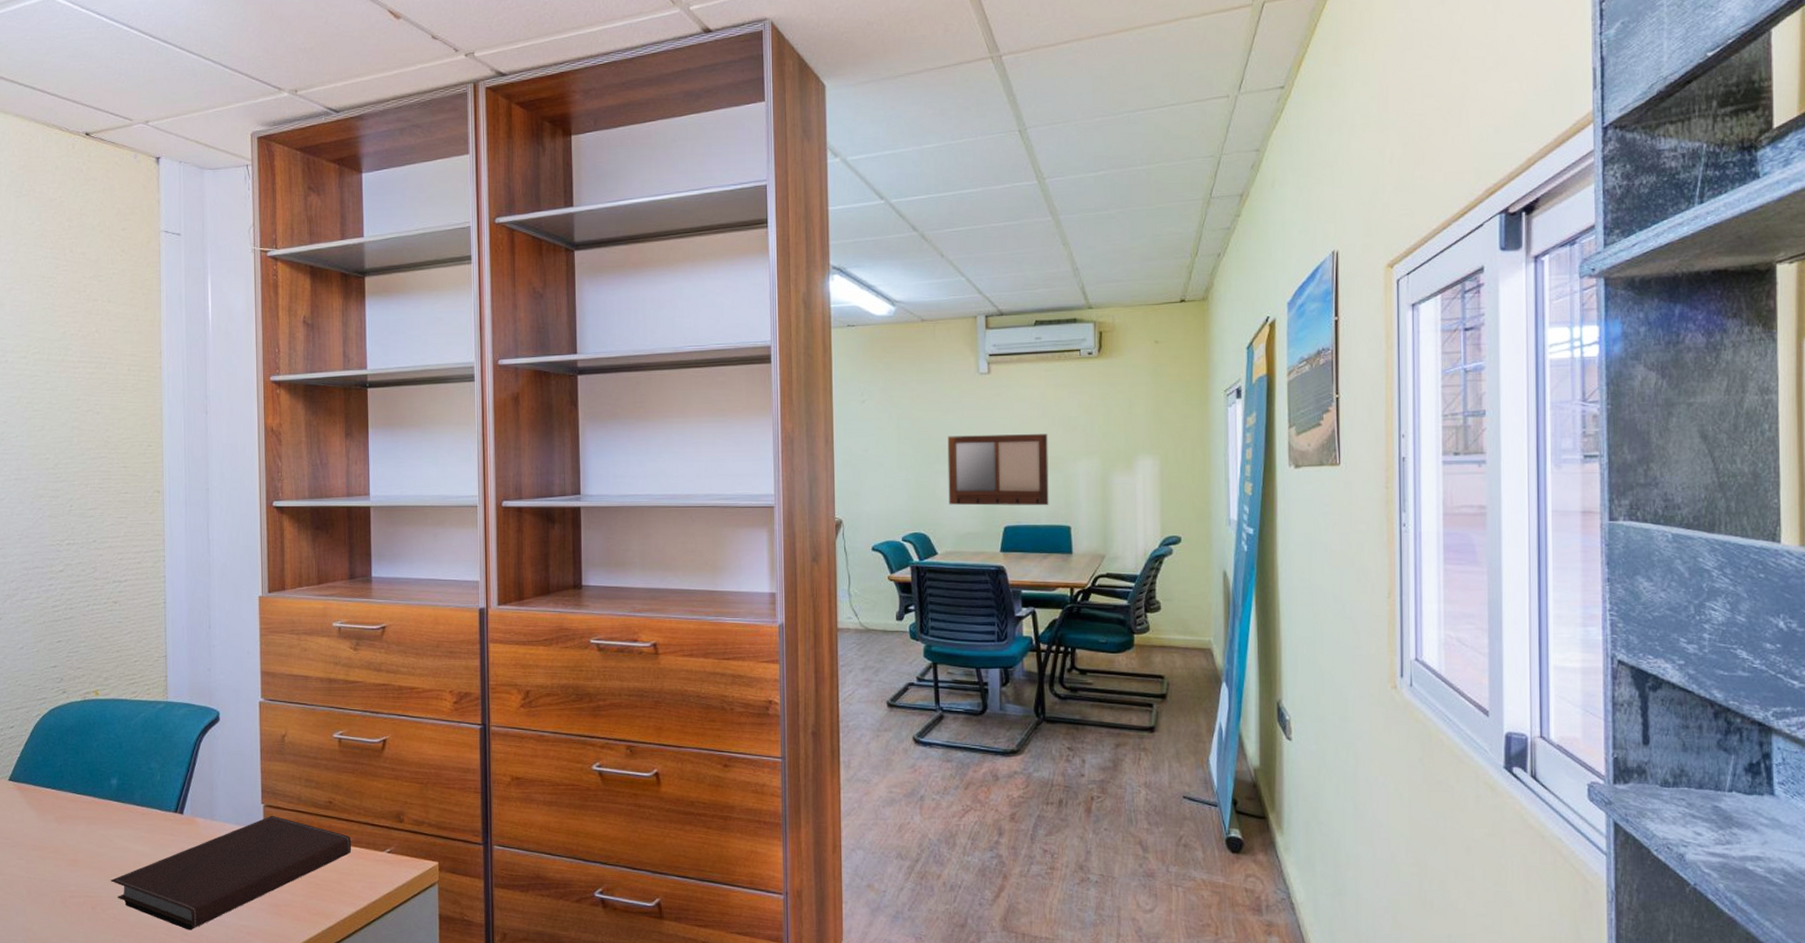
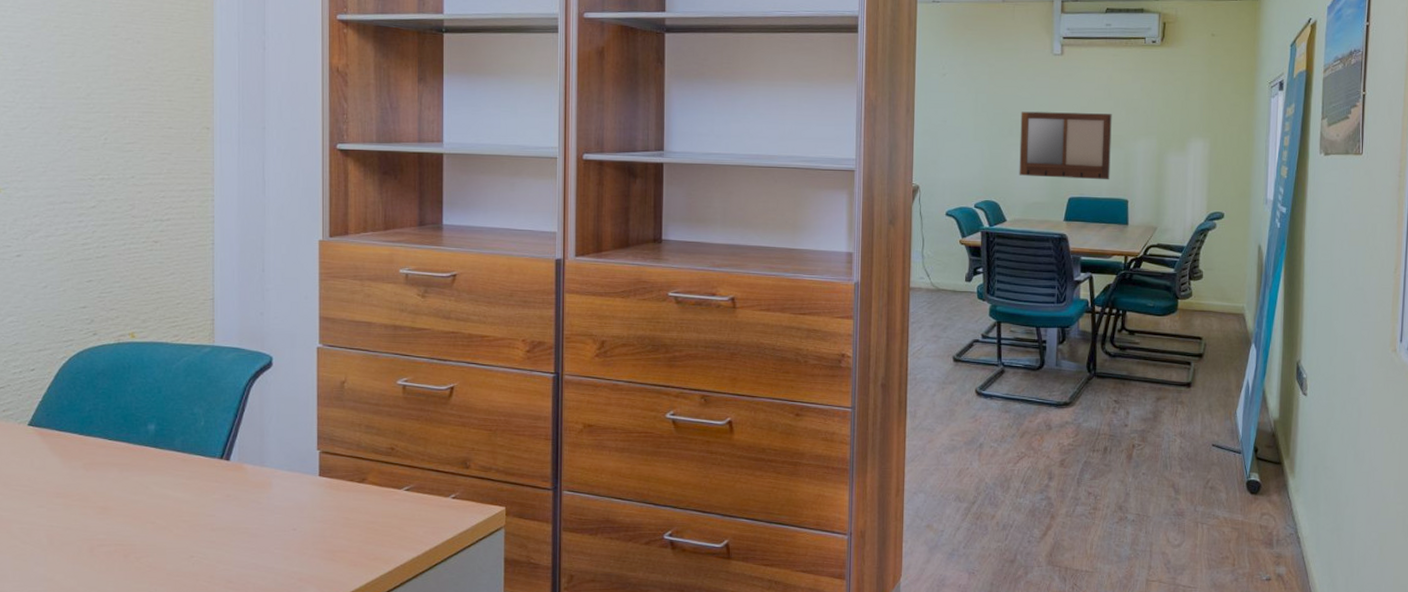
notebook: present [110,815,352,930] -> none [145,461,414,578]

